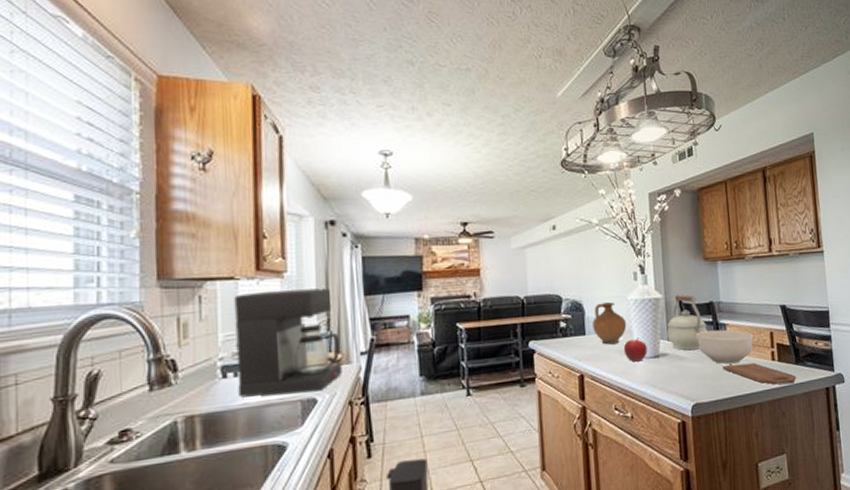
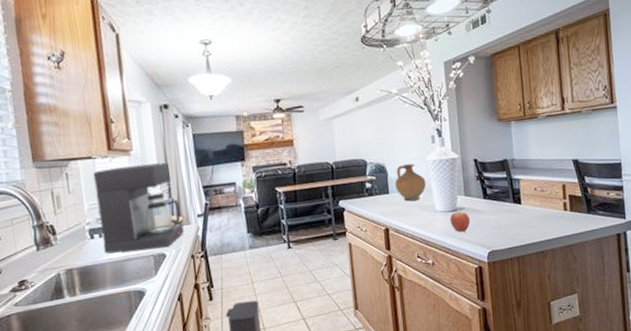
fruit: present [623,338,648,362] -> none [423,194,446,216]
fruit: none [651,357,674,382] -> present [449,211,471,232]
kettle: present [667,294,708,351] -> none [463,154,502,204]
bowl: present [696,329,754,364] -> none [491,184,547,215]
cutting board: present [722,363,796,385] -> none [516,213,588,232]

